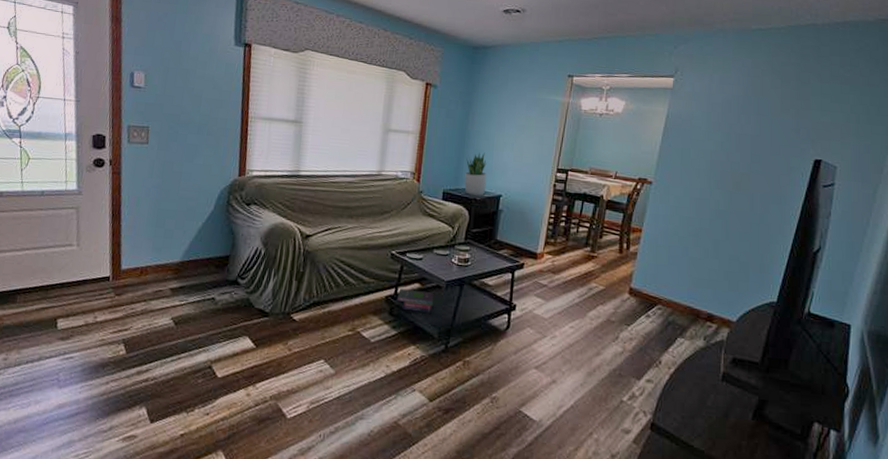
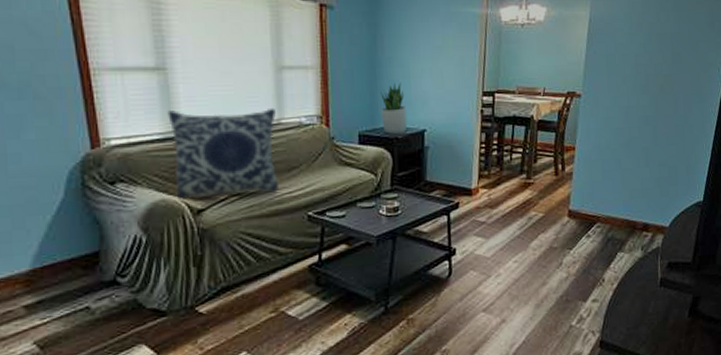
cushion: none [293,154,378,230] -> present [167,107,278,199]
books: present [396,288,434,313] -> none [322,251,366,277]

